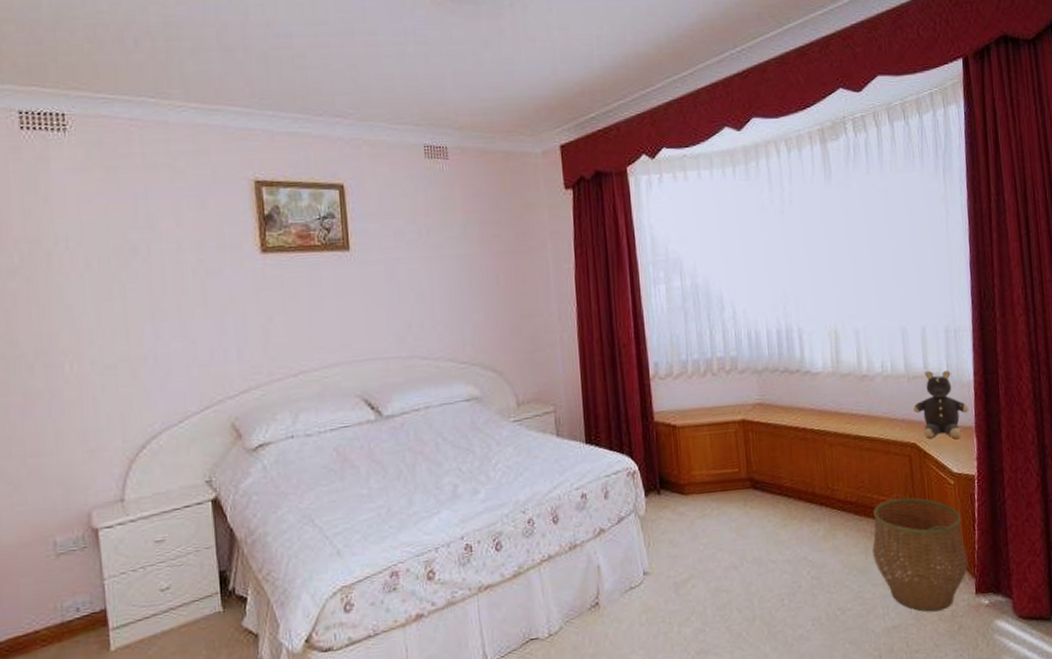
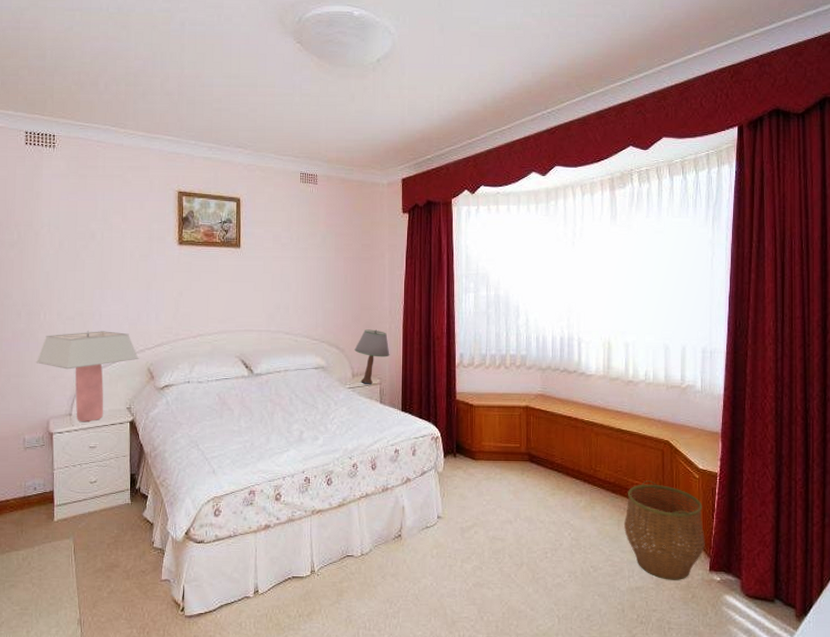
table lamp: none [63,379,217,508] -> present [36,331,139,421]
table lamp: none [517,342,564,414] -> present [354,329,390,384]
teddy bear: present [913,370,969,439] -> none [669,382,717,442]

